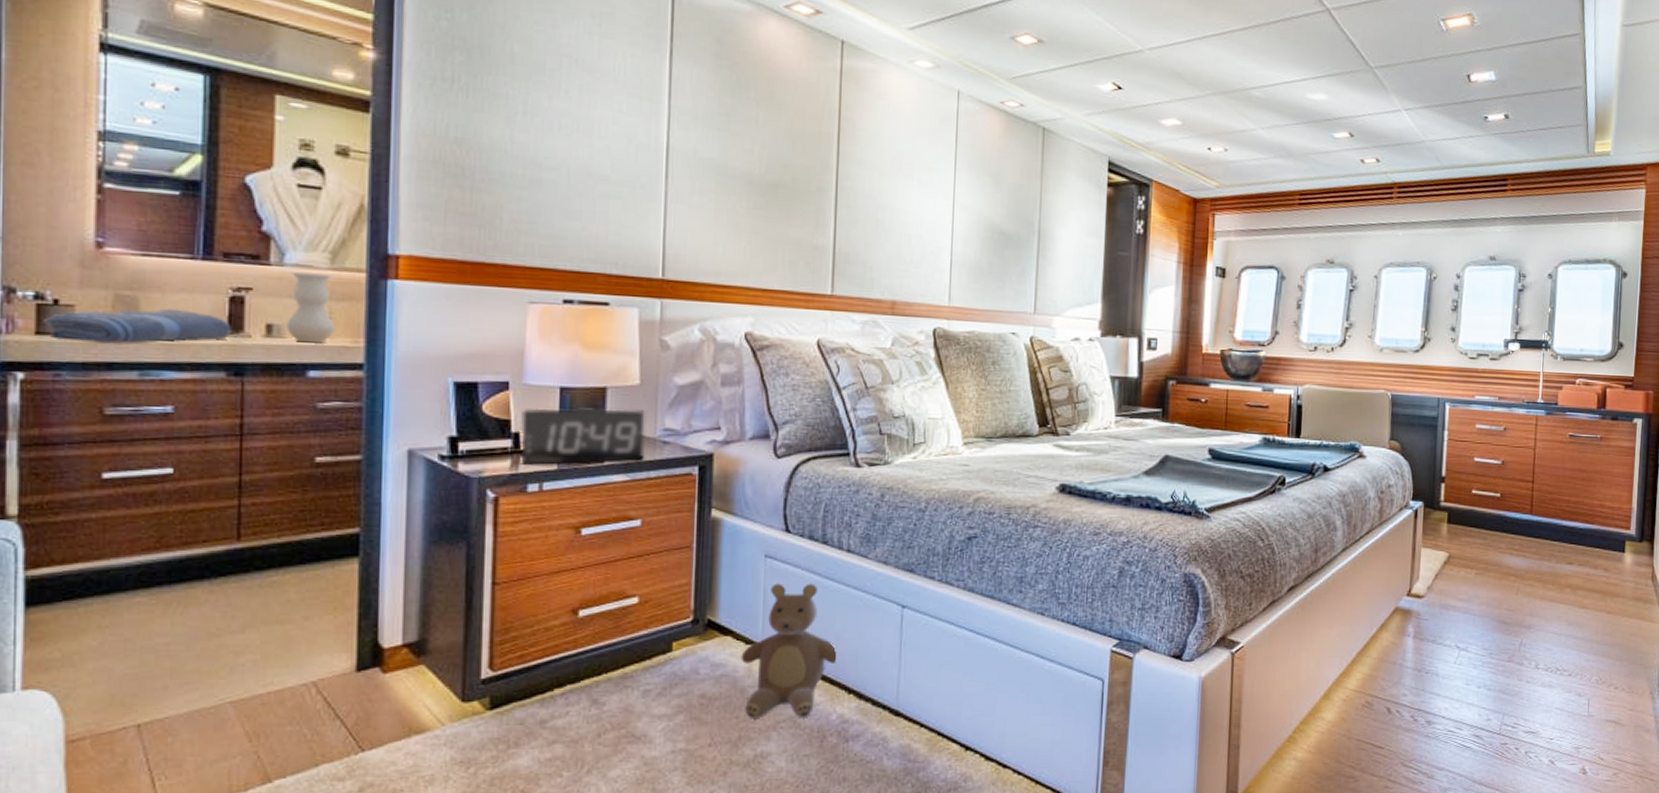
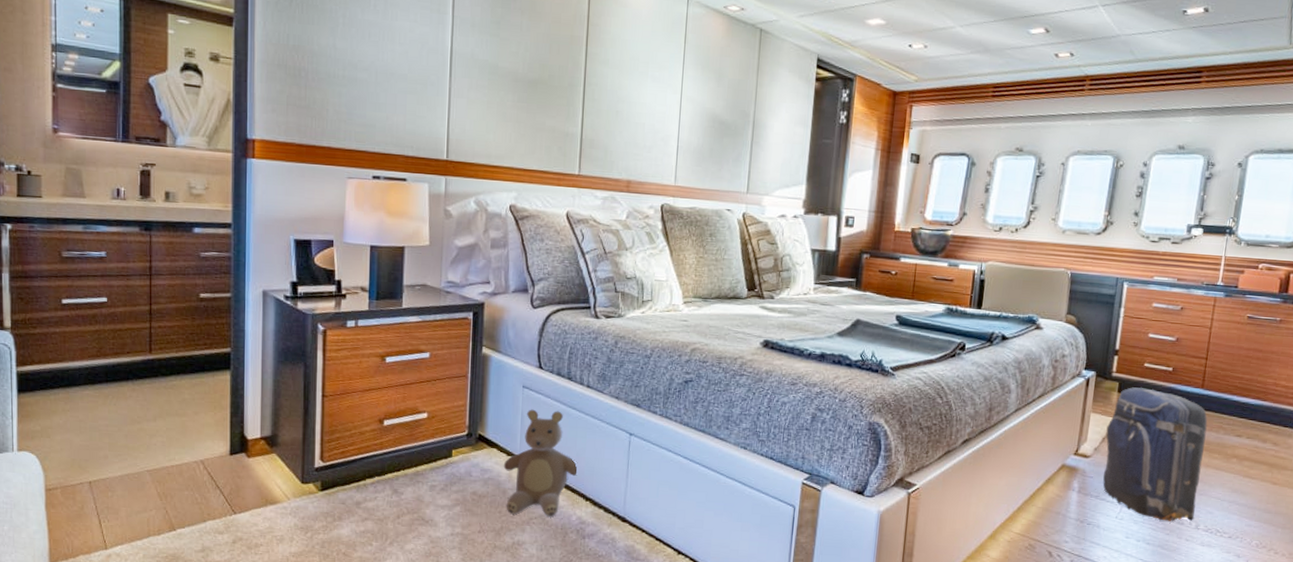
towel: present [43,308,231,345] -> none [21,178,142,205]
vase: present [286,272,335,344] -> none [178,152,212,207]
alarm clock: present [520,408,645,466] -> none [342,261,433,308]
suitcase: none [1438,517,1539,663] -> present [1103,387,1208,522]

